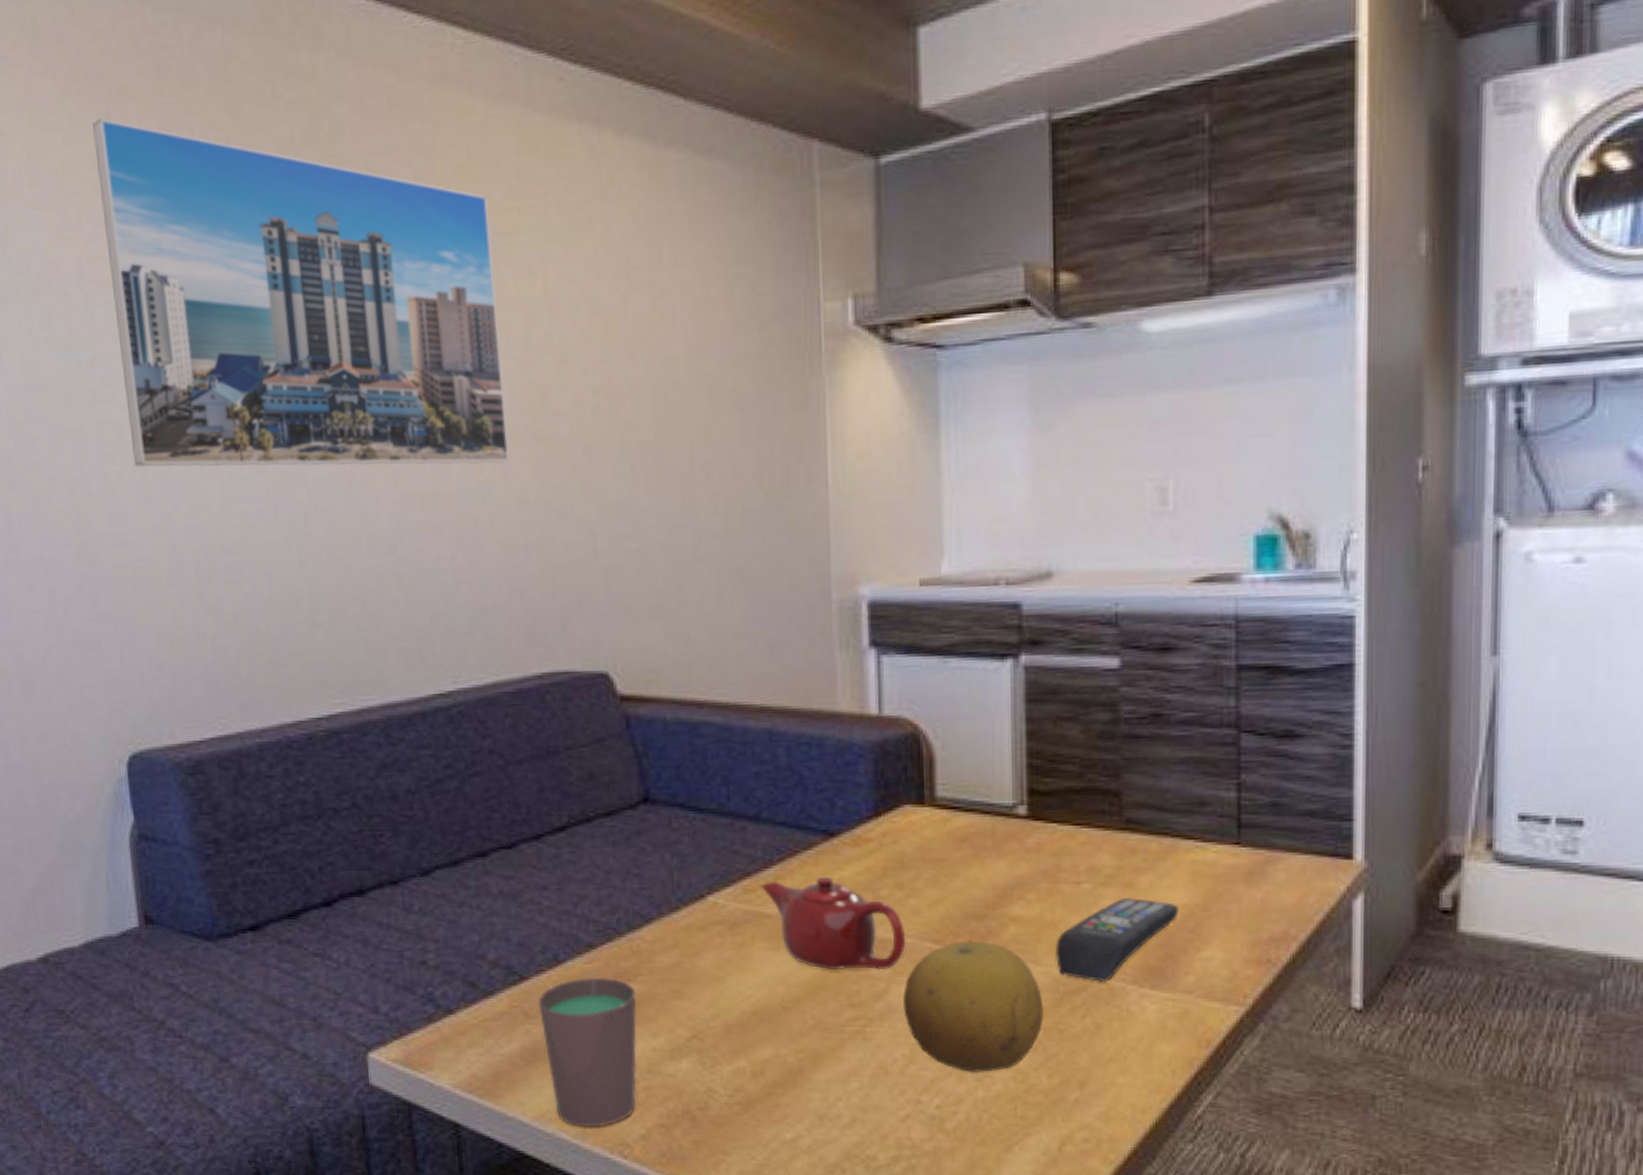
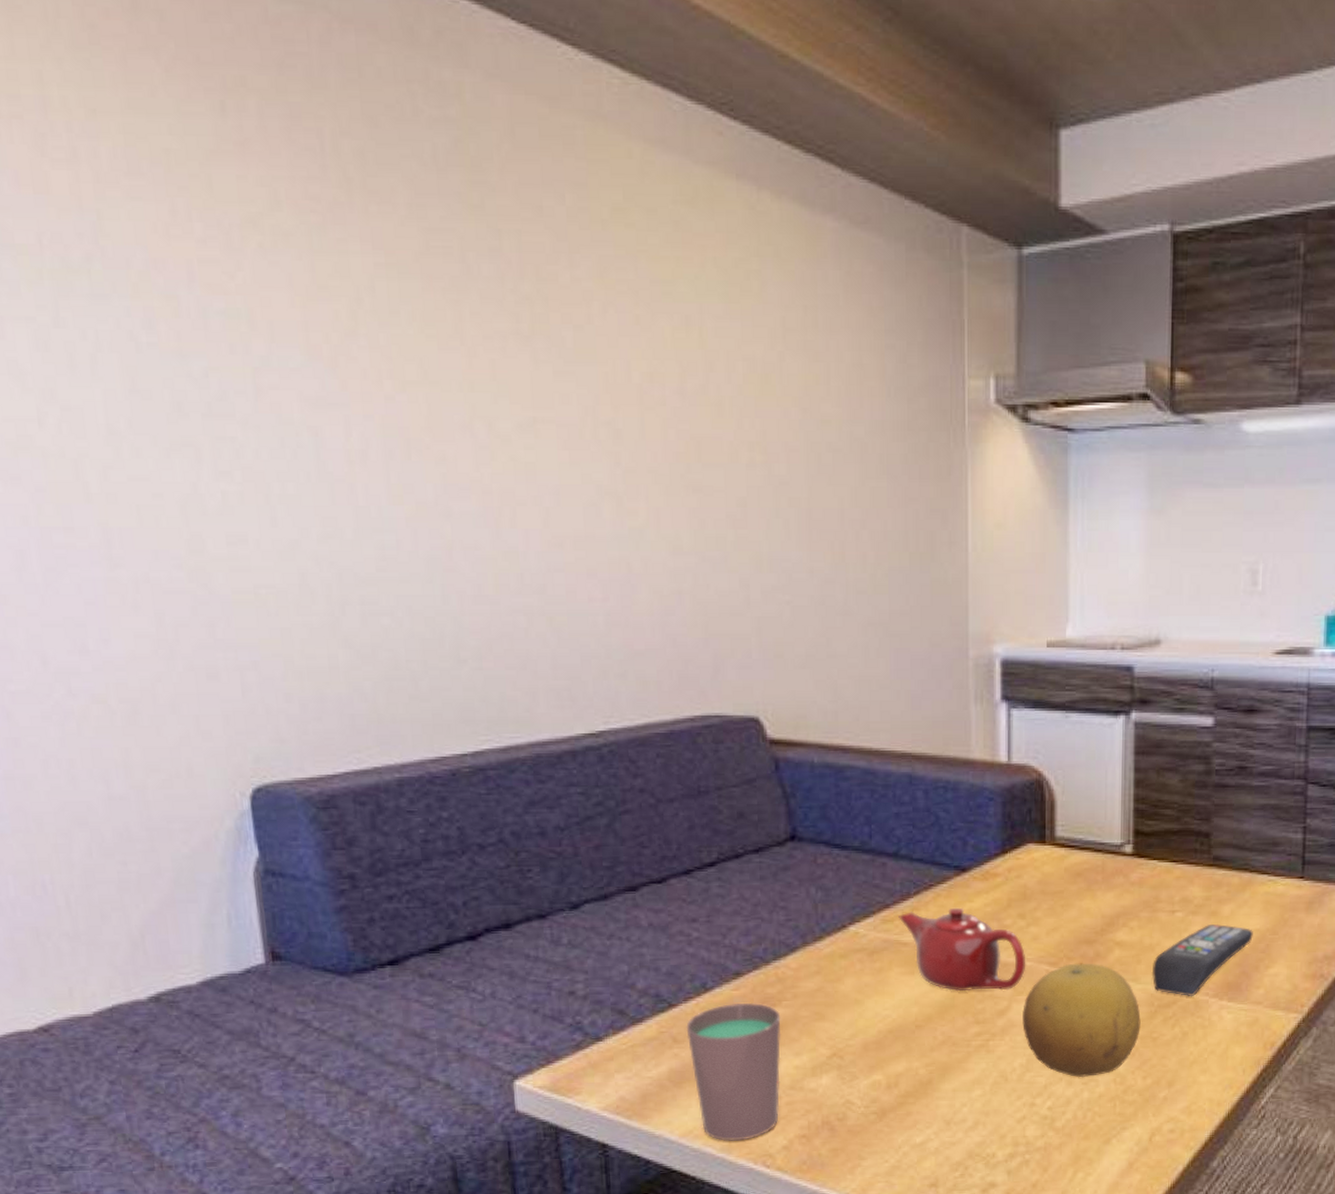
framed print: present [93,118,510,467] -> none [204,109,664,510]

